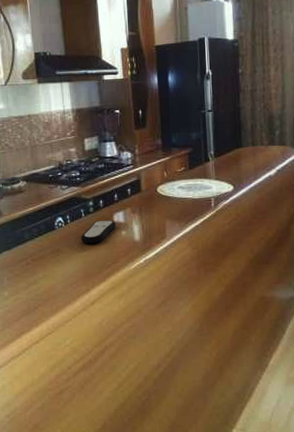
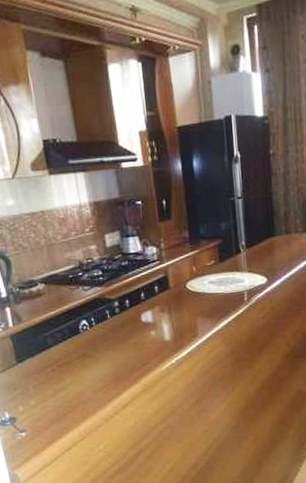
remote control: present [80,220,116,244] -> none [107,320,144,347]

